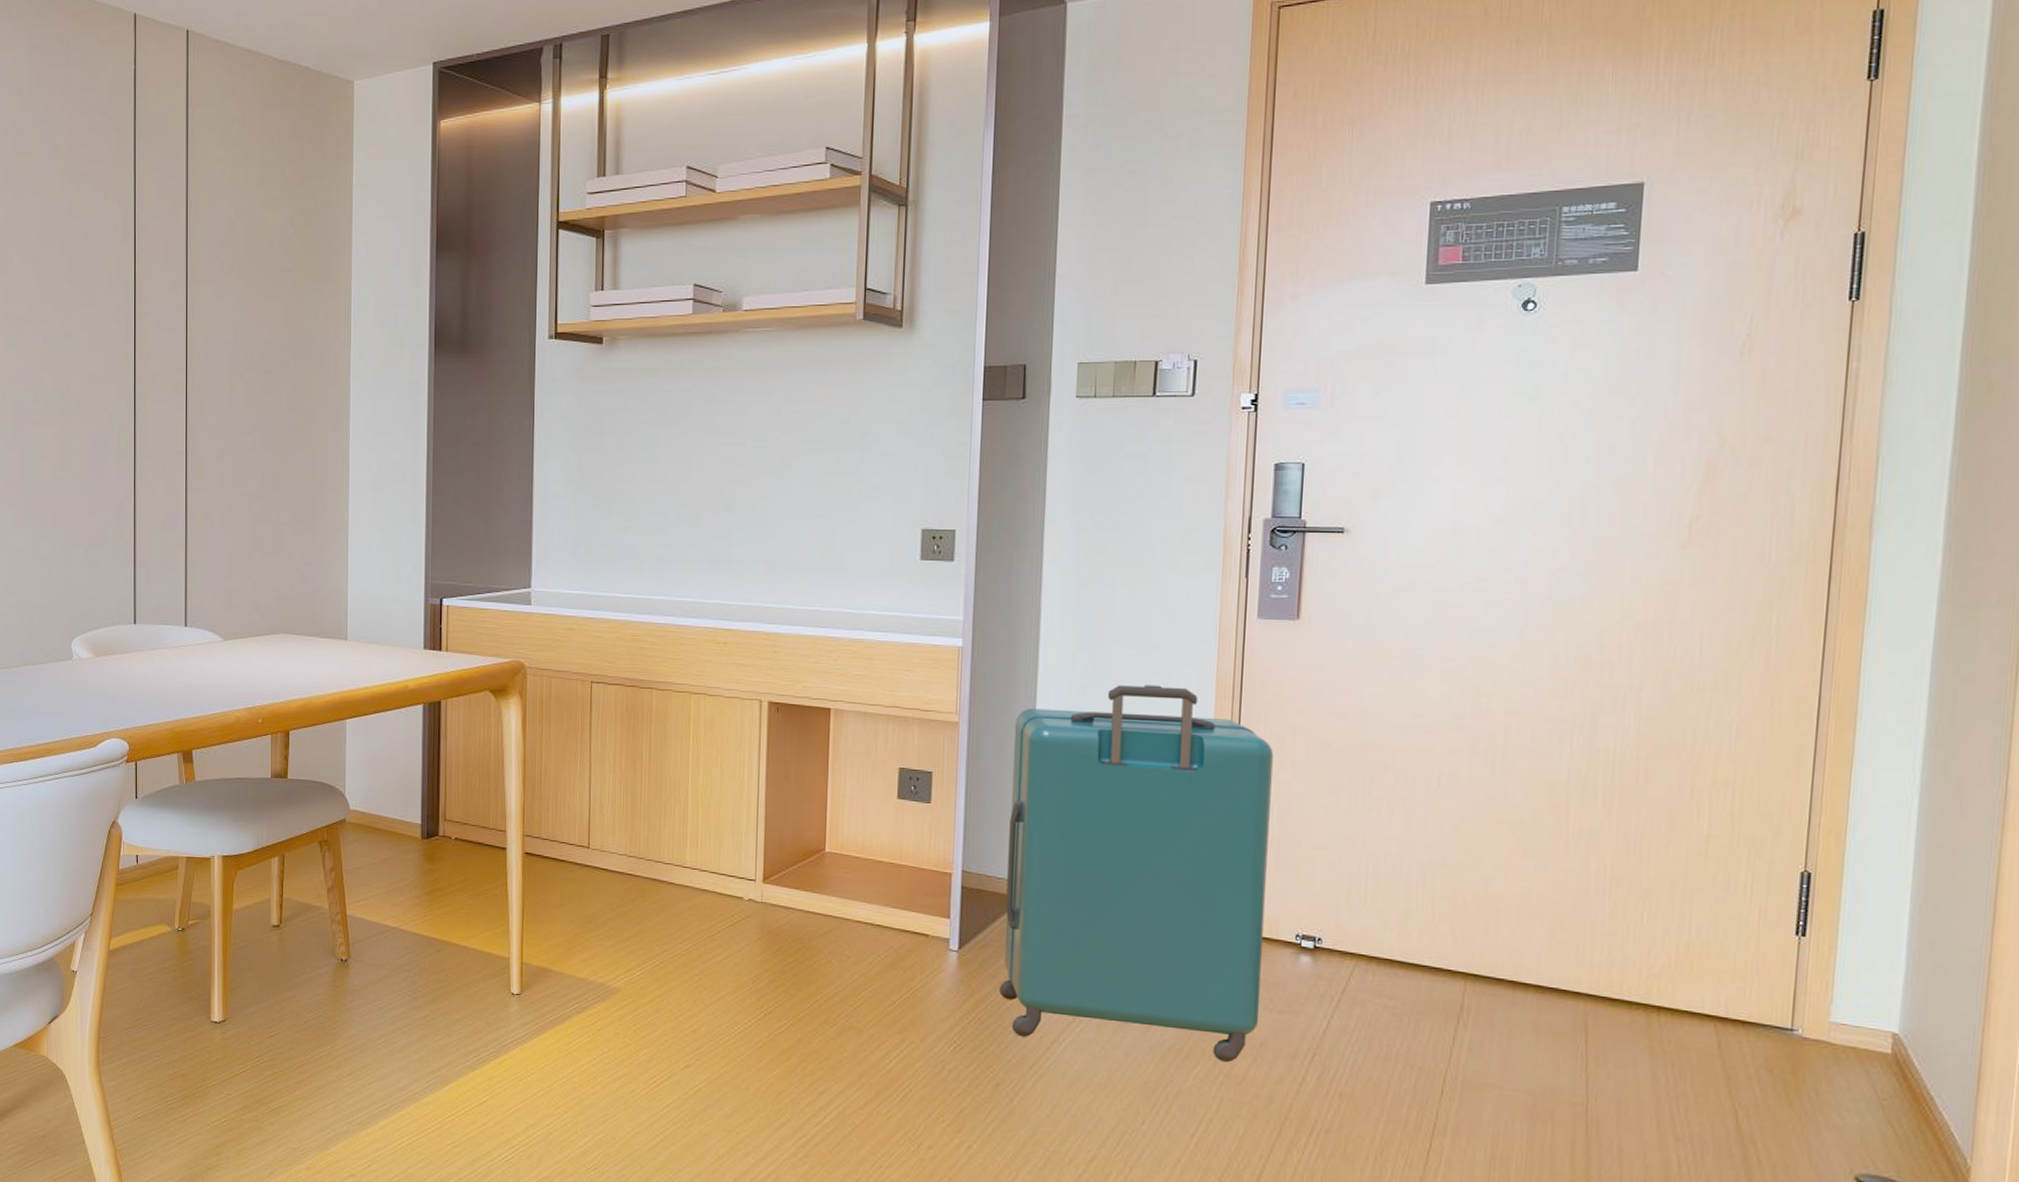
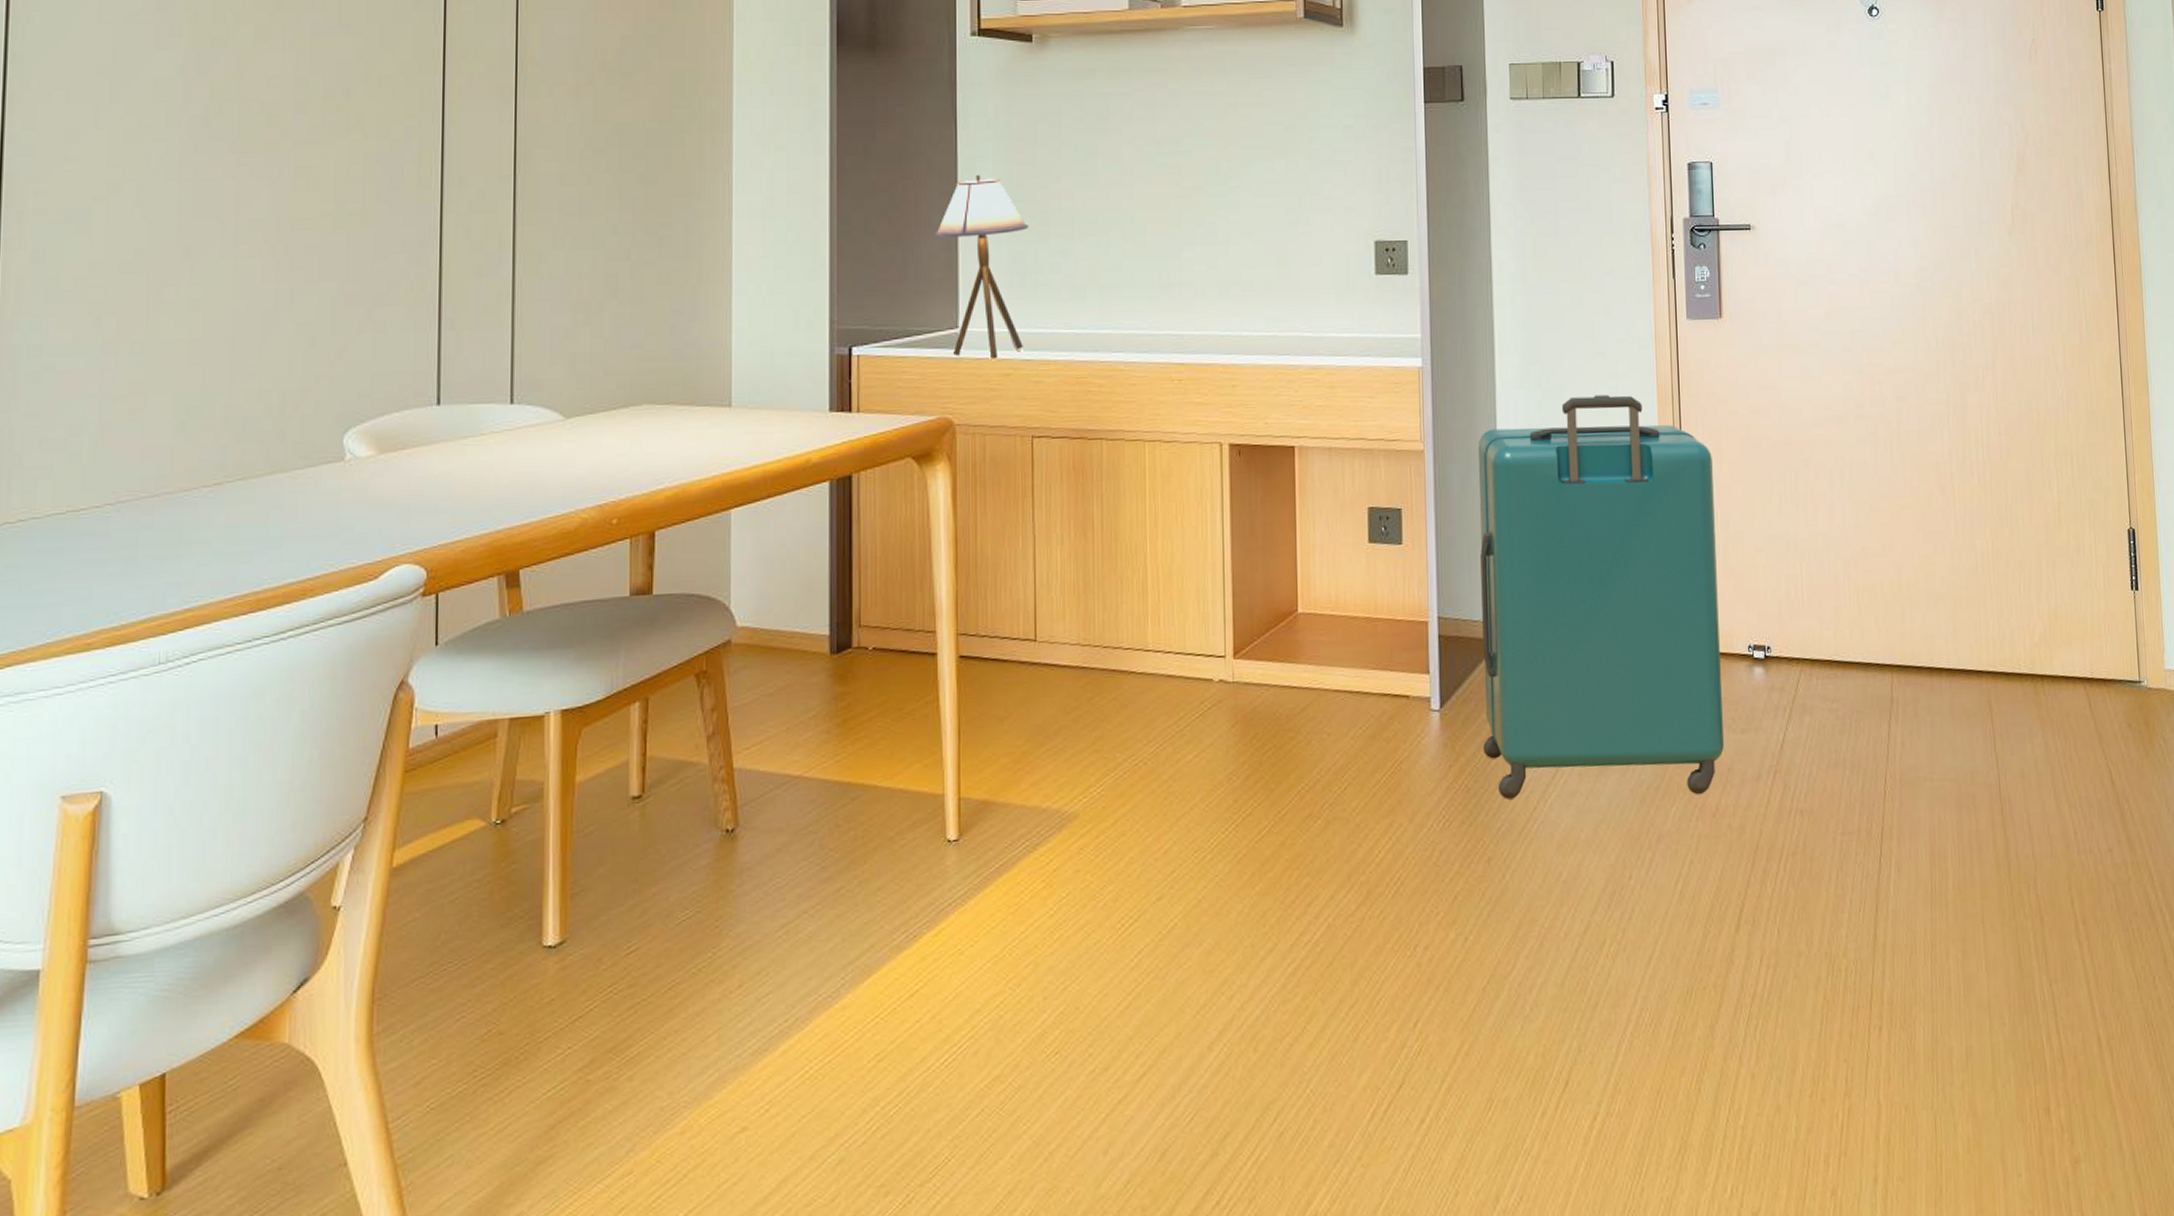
table lamp: none [512,458,594,615] -> present [934,174,1028,359]

